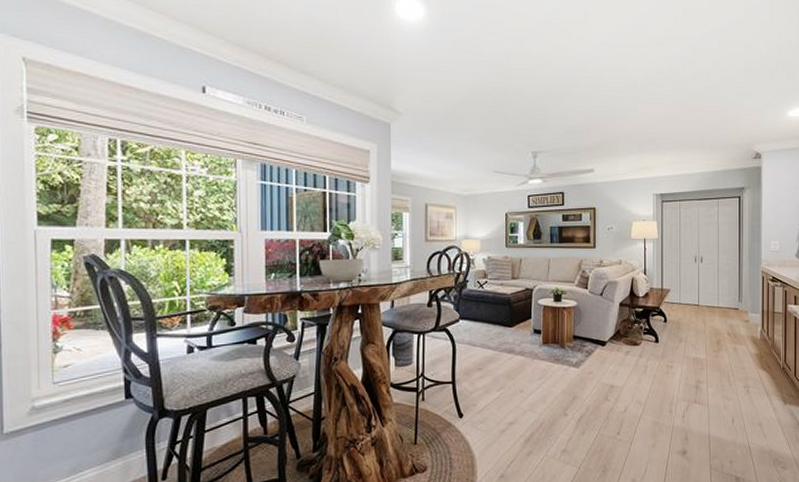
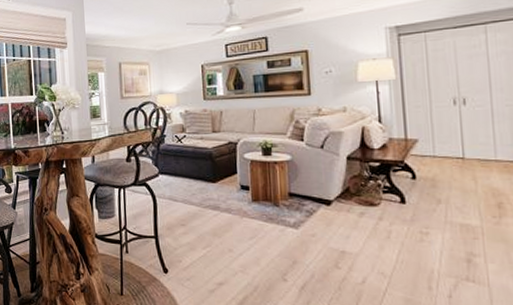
bowl: present [318,258,364,282] -> none [27,117,66,140]

